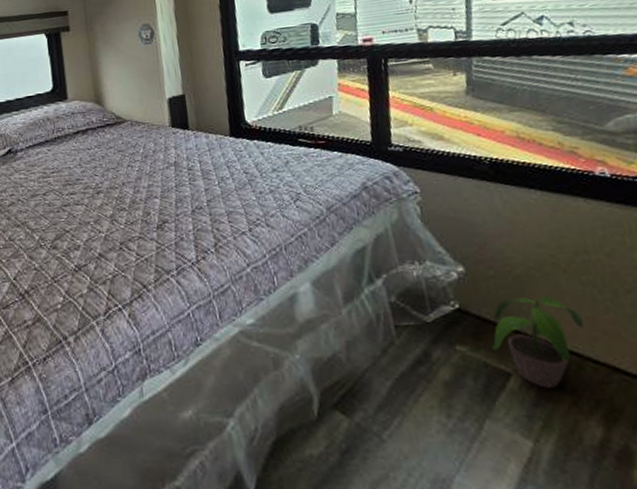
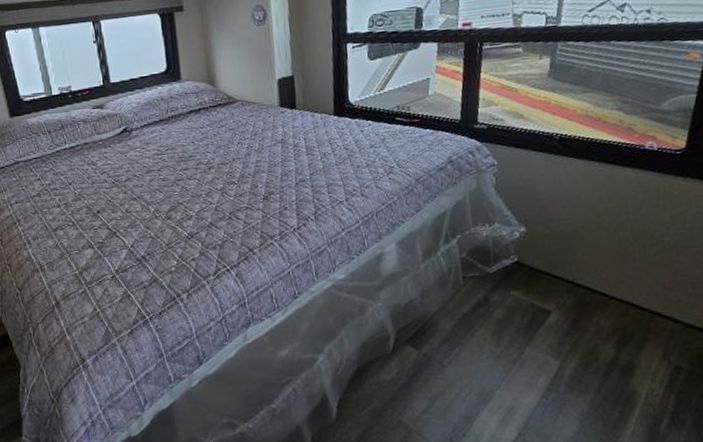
potted plant: present [492,295,584,388] -> none [539,249,614,321]

